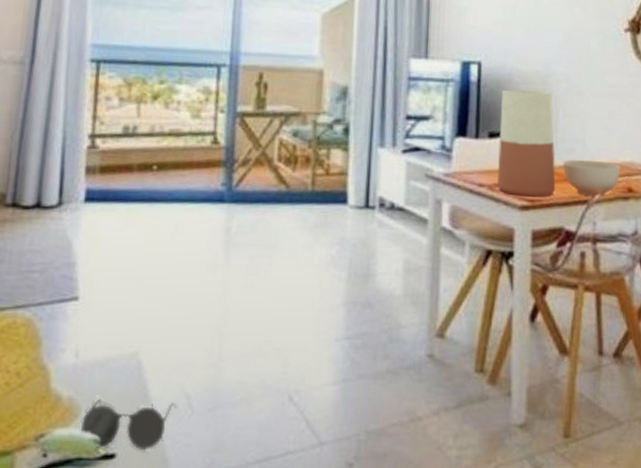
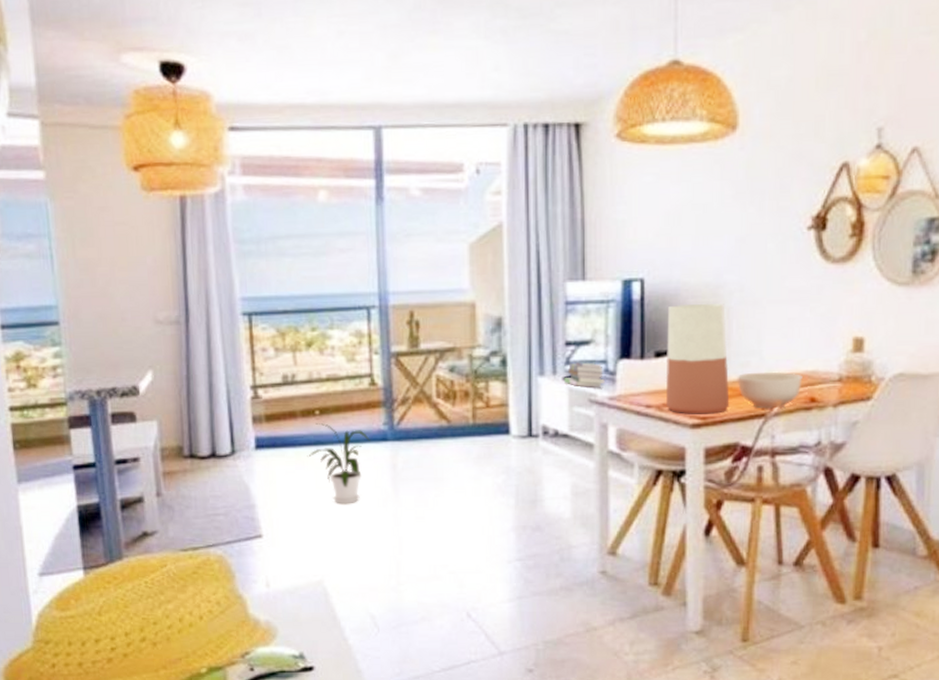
sunglasses: present [80,398,178,451] -> none [279,621,365,663]
house plant: none [138,179,206,268] -> present [307,423,370,504]
books: none [402,136,441,163] -> present [563,362,605,387]

